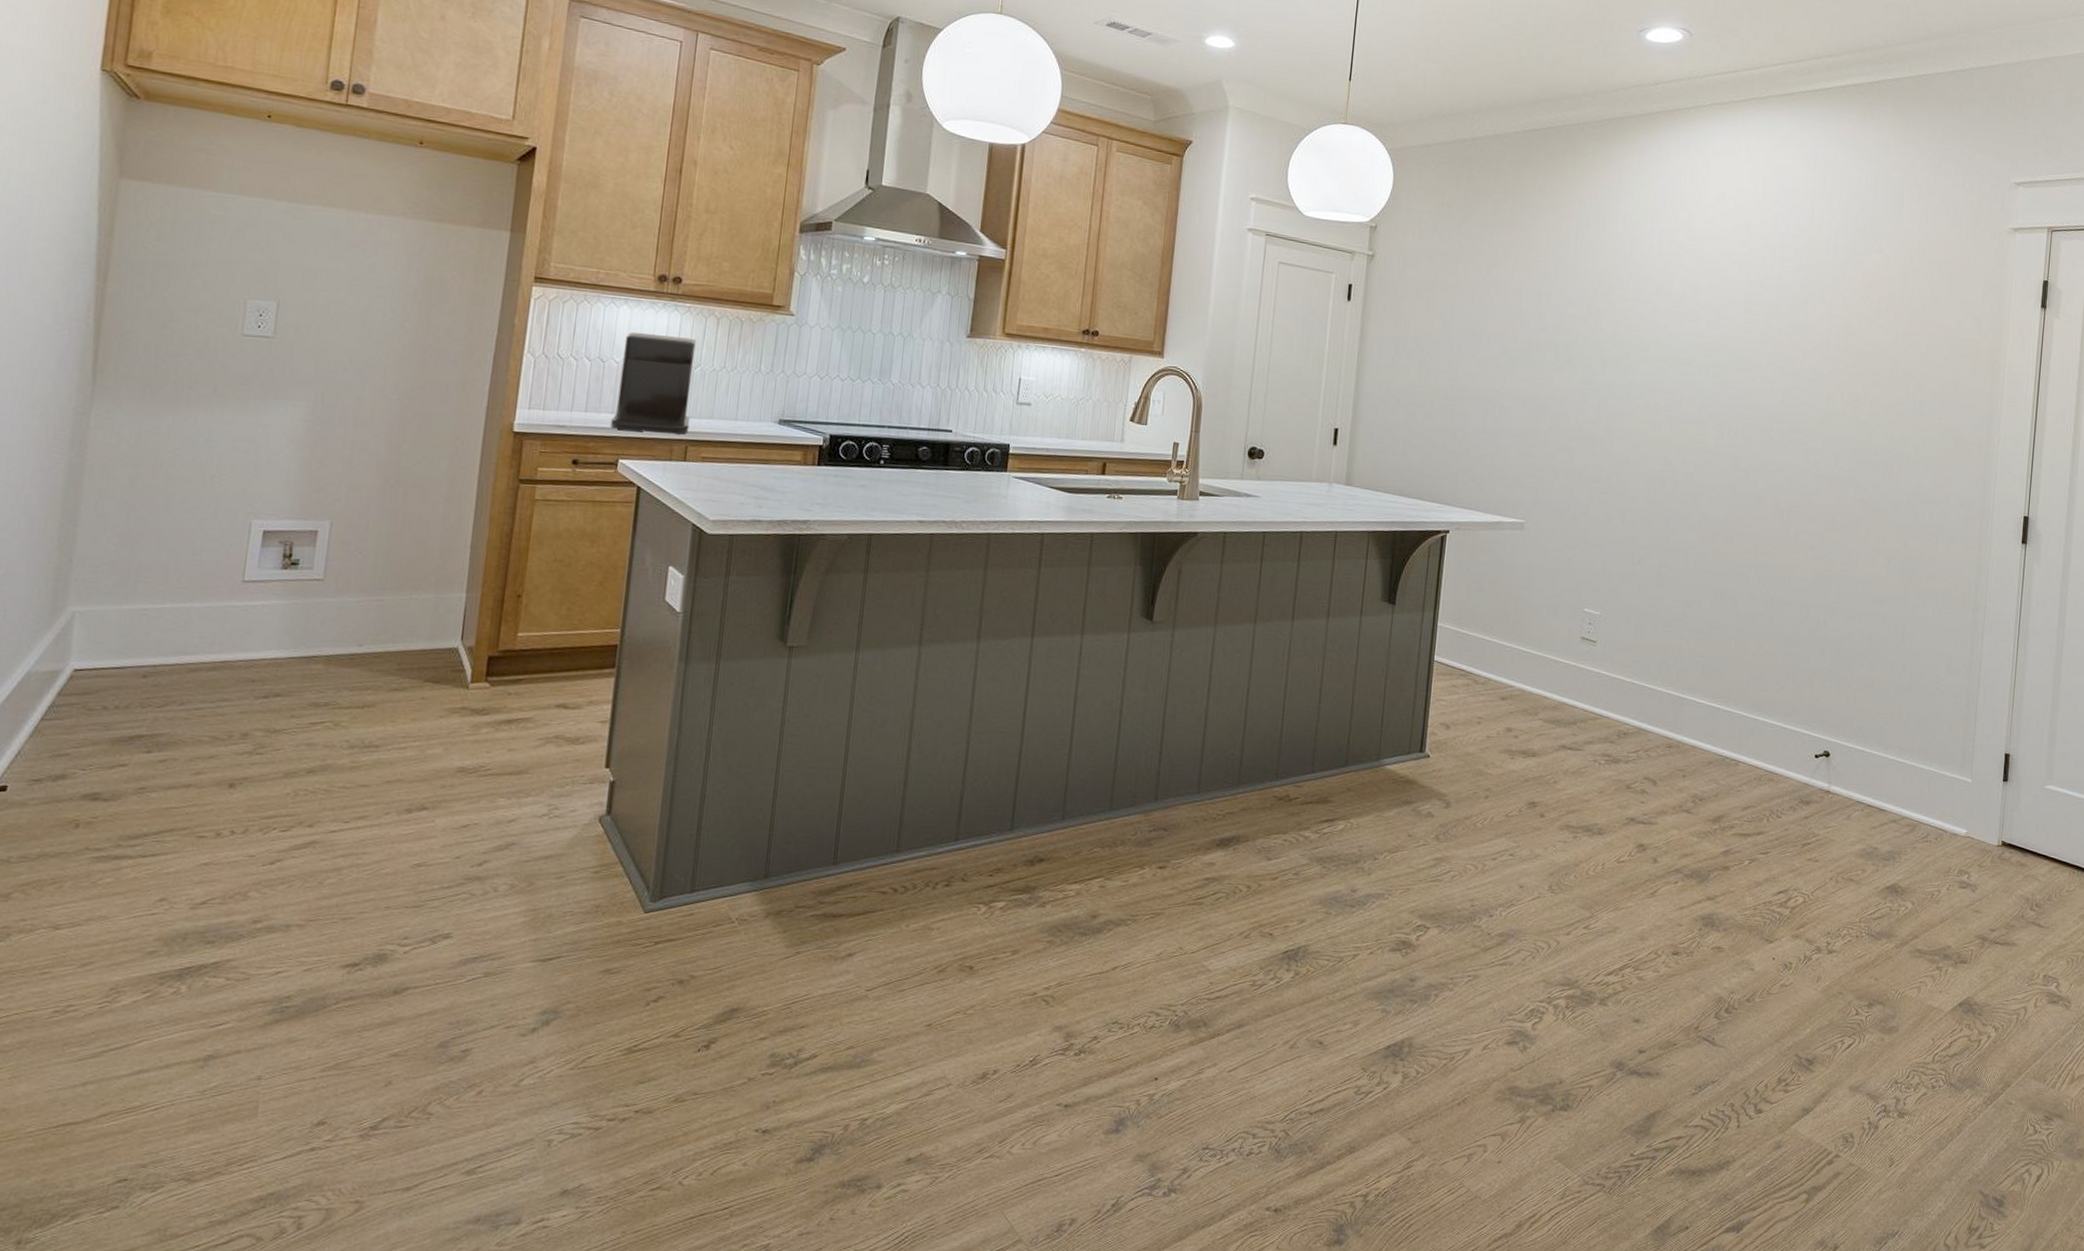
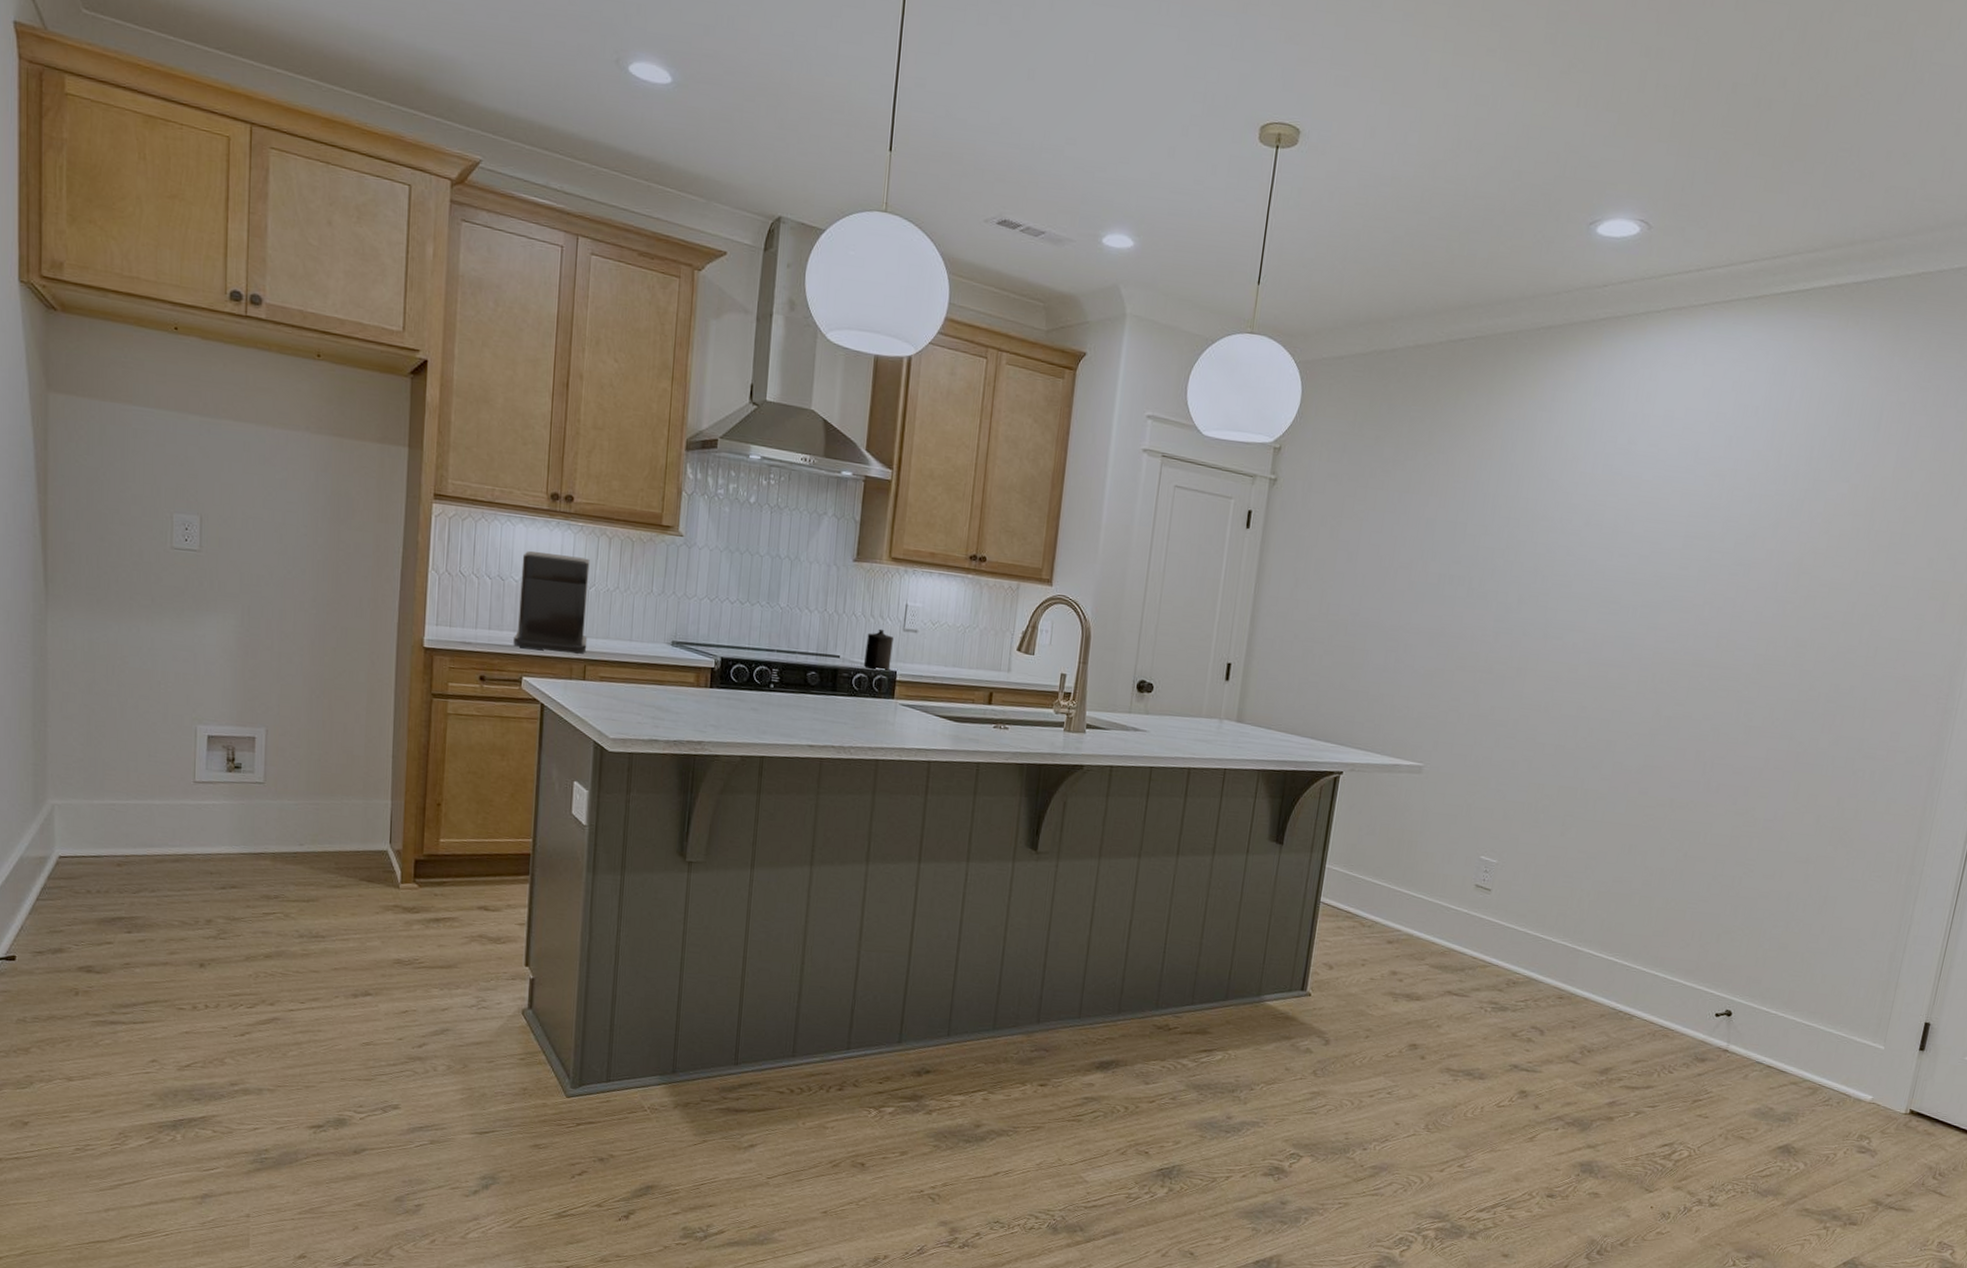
canister: none [976,402,1007,444] -> present [863,629,893,670]

